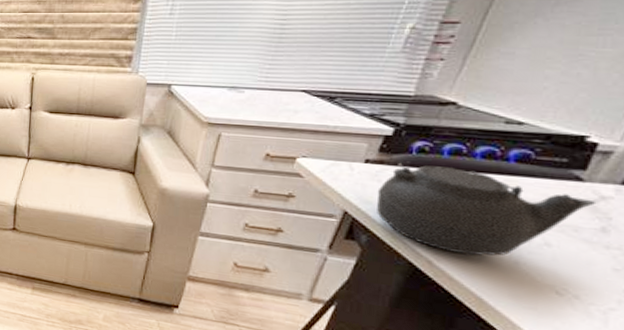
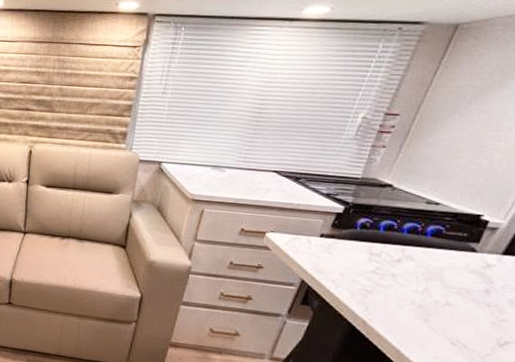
teapot: present [377,161,597,256] -> none [327,235,485,316]

